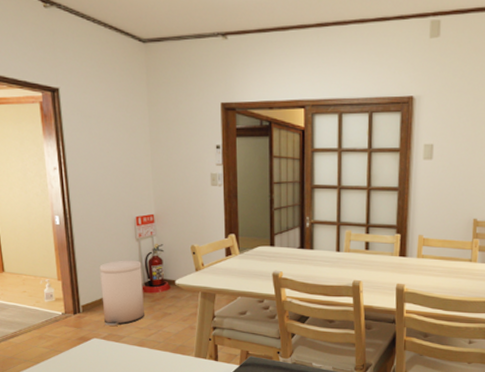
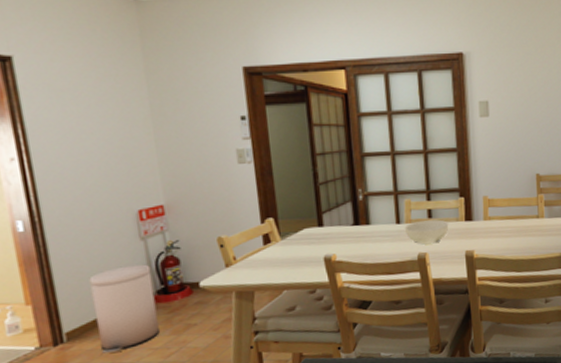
bowl: none [343,251,384,274] -> present [404,219,449,245]

